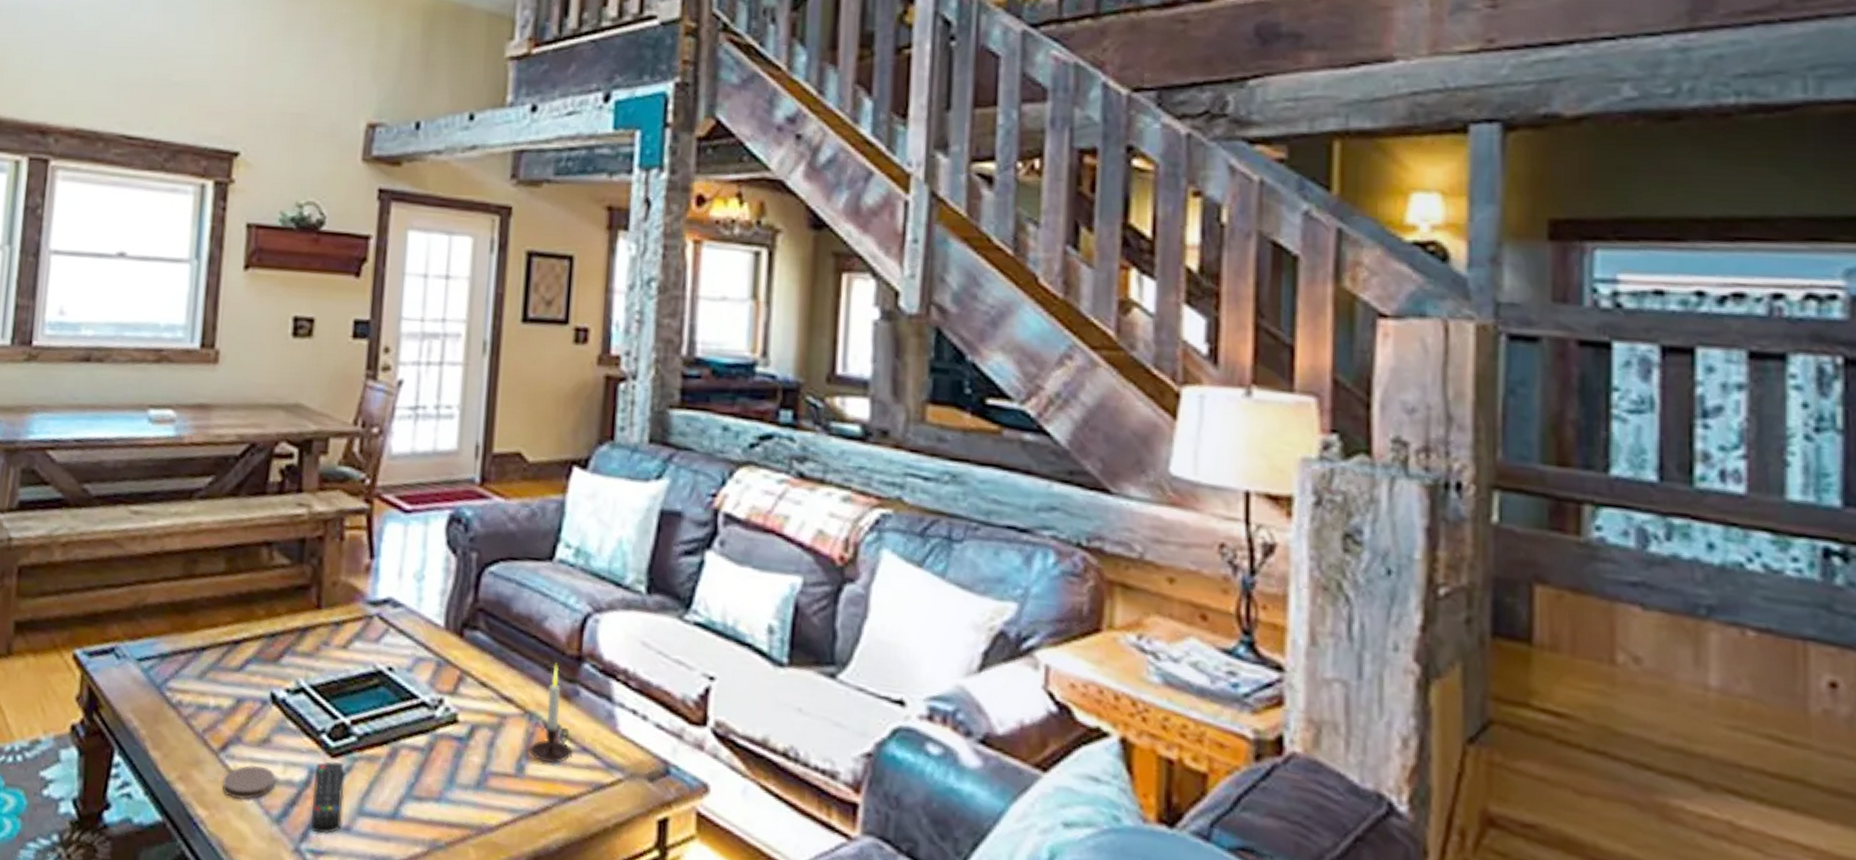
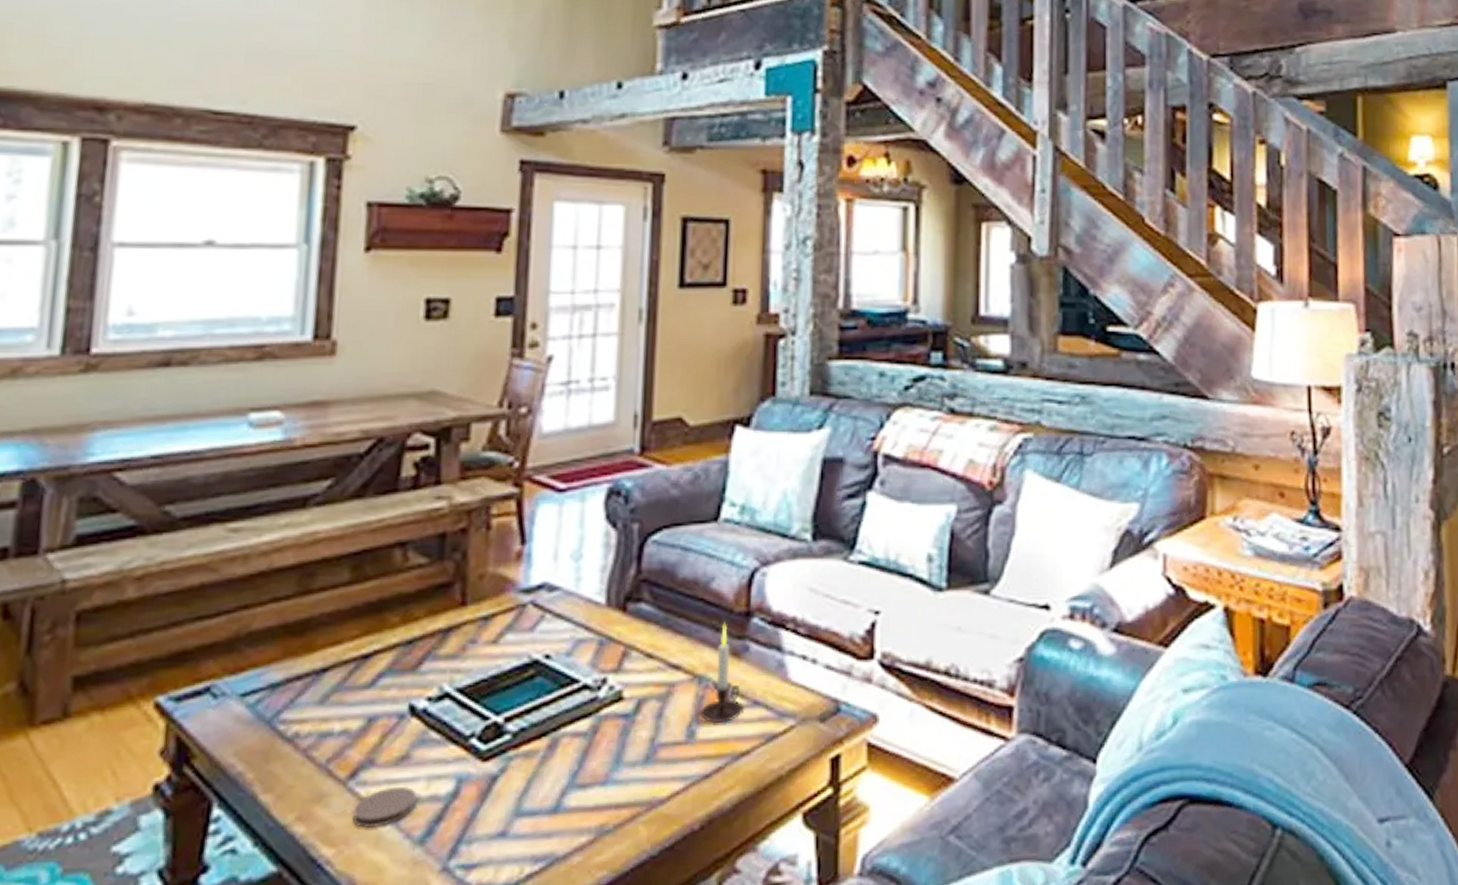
remote control: present [311,761,344,834] -> none [461,764,498,846]

